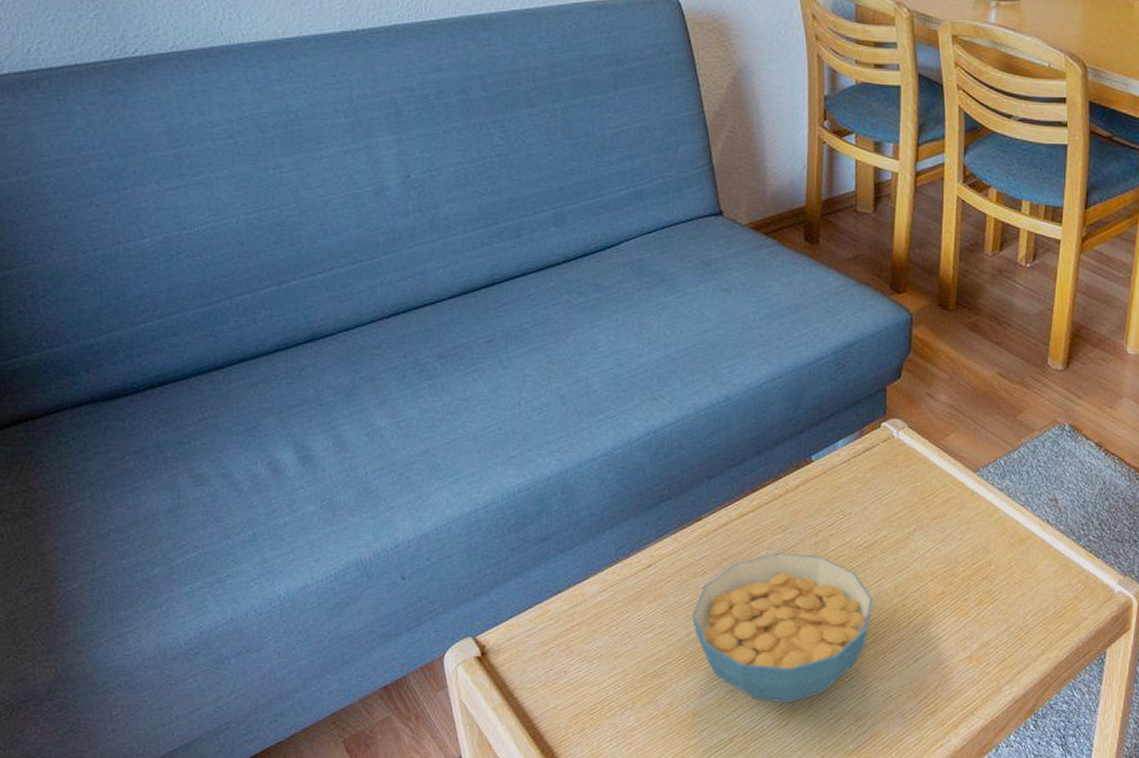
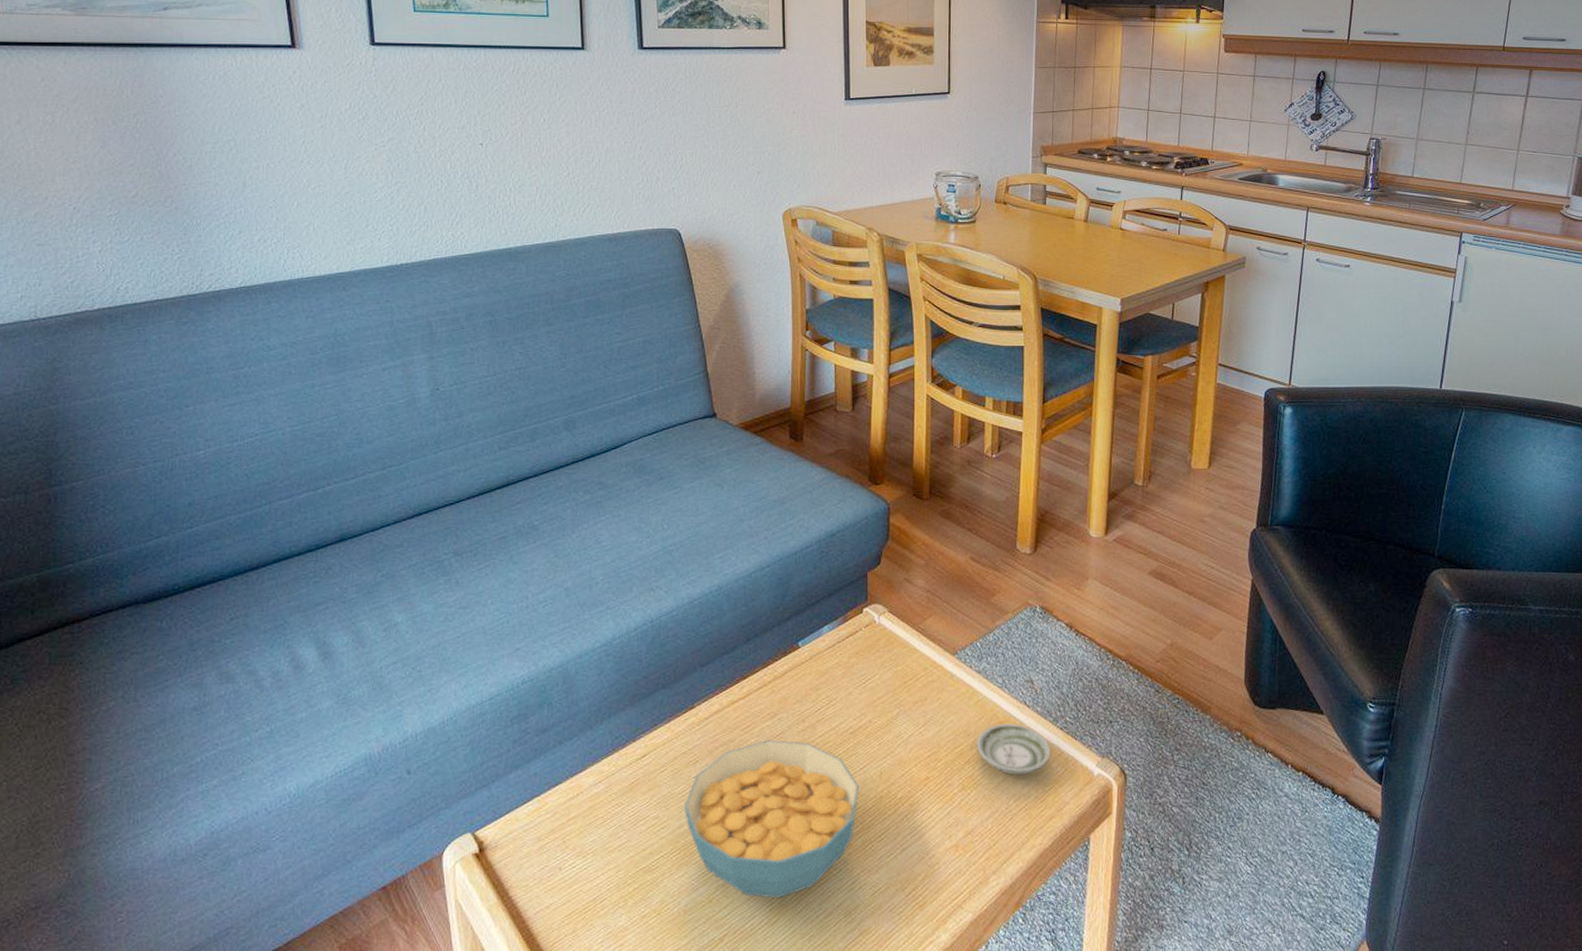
saucer: none [995,540,1072,592] -> present [976,723,1051,776]

